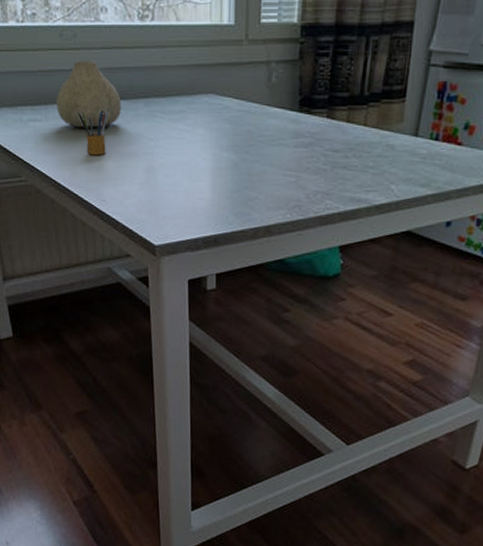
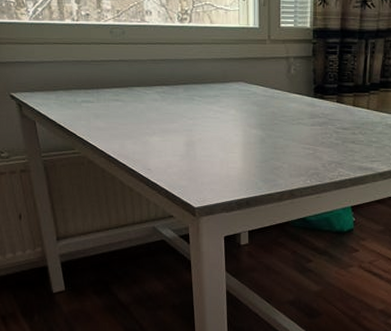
vase: present [56,60,121,128] -> none [107,53,164,109]
pencil box: present [77,107,109,156] -> none [126,92,153,132]

